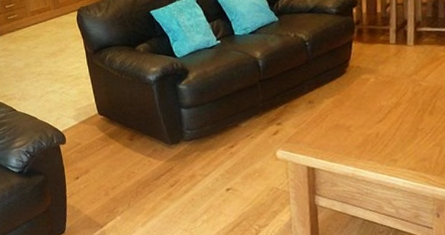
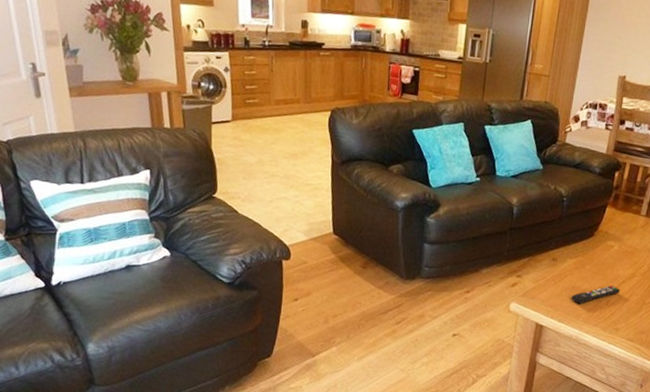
remote control: none [337,117,389,141] -> present [571,285,621,304]

